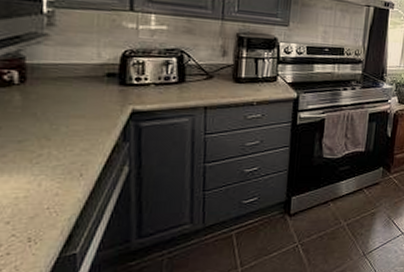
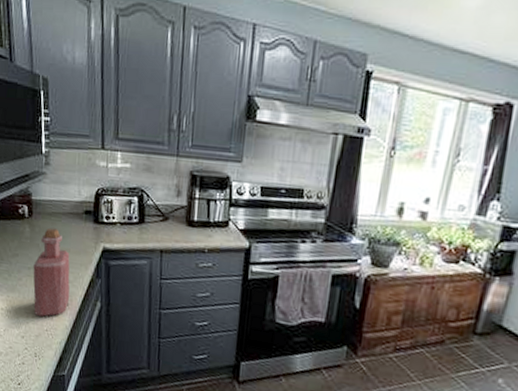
bottle: none [26,94,85,194] -> present [33,228,70,317]

